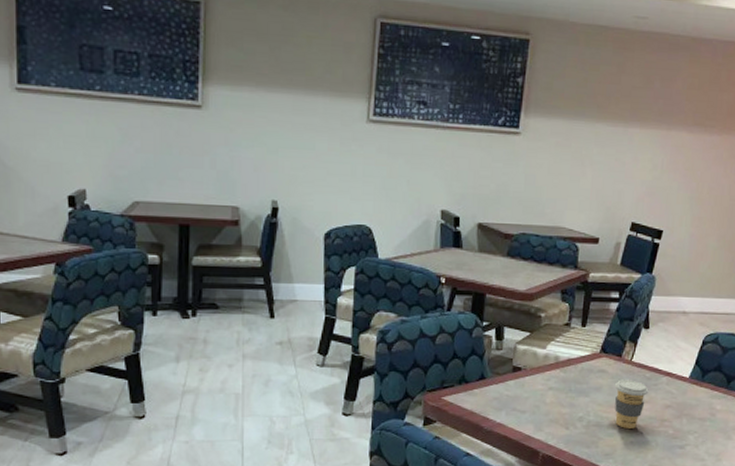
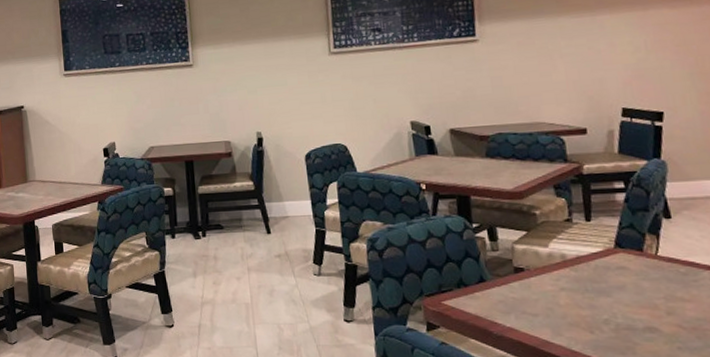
coffee cup: present [614,379,649,429] -> none [641,276,688,332]

